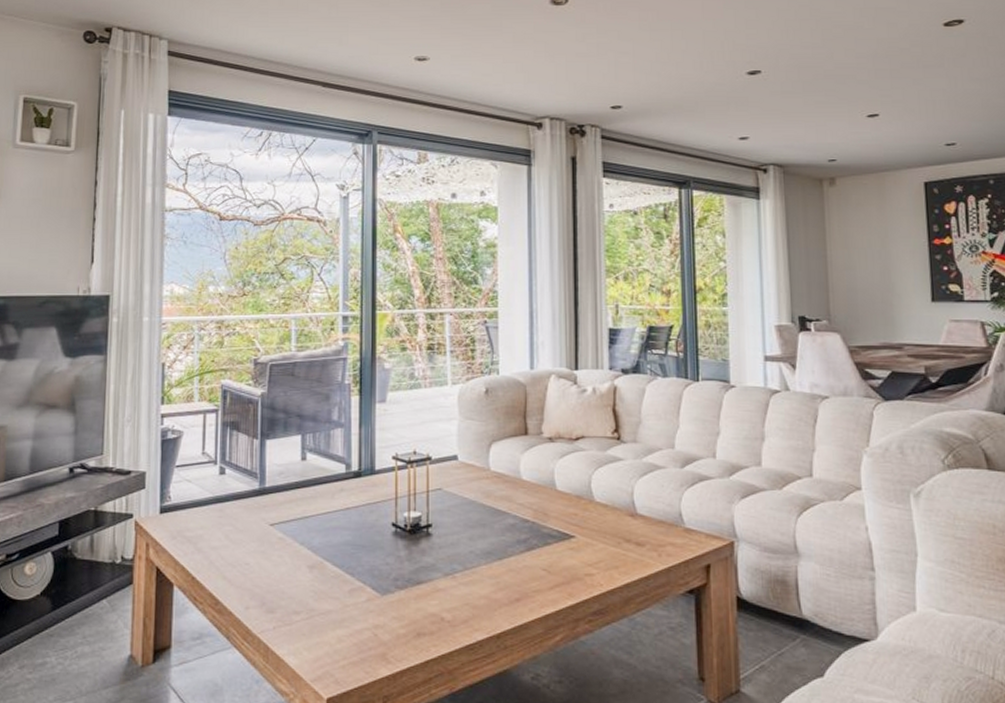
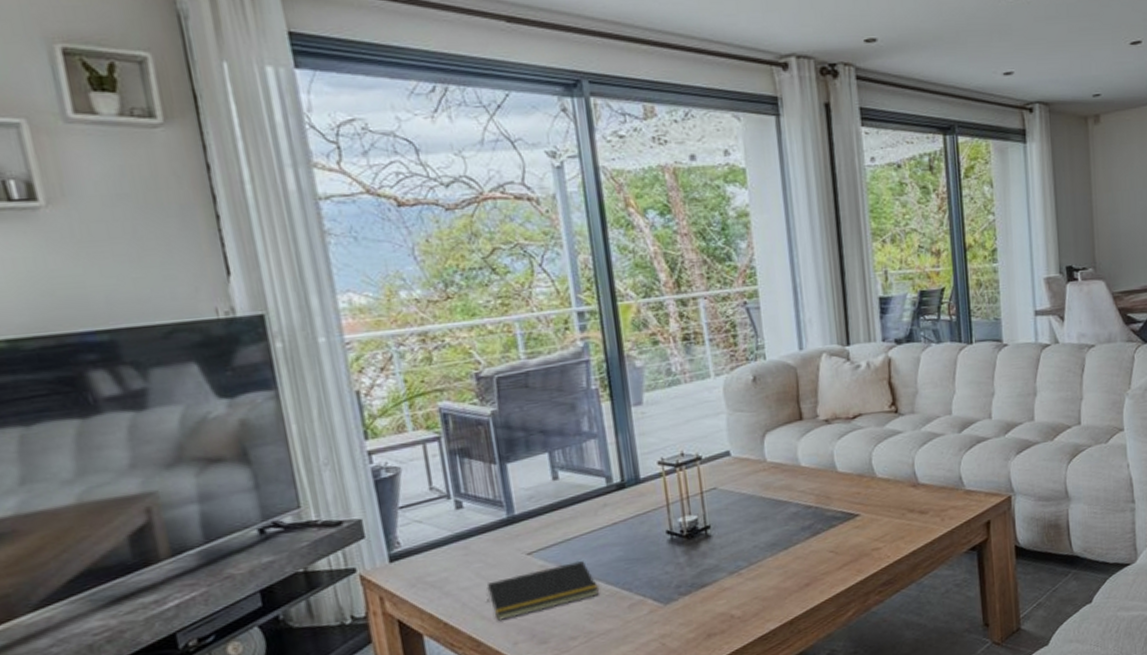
notepad: none [230,539,325,583] -> present [486,561,599,621]

